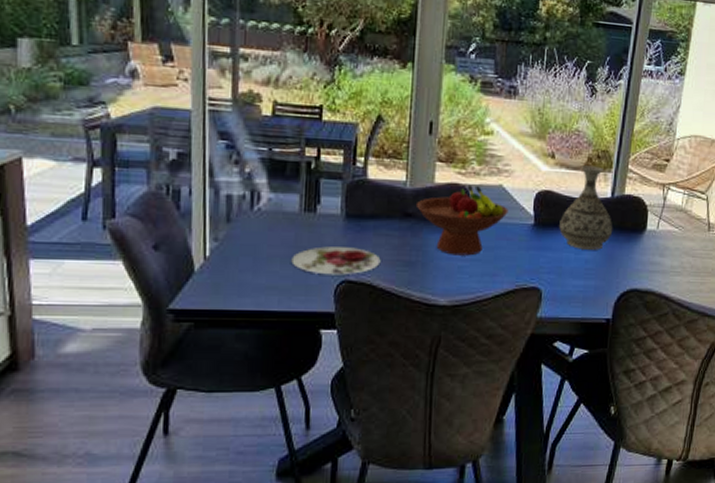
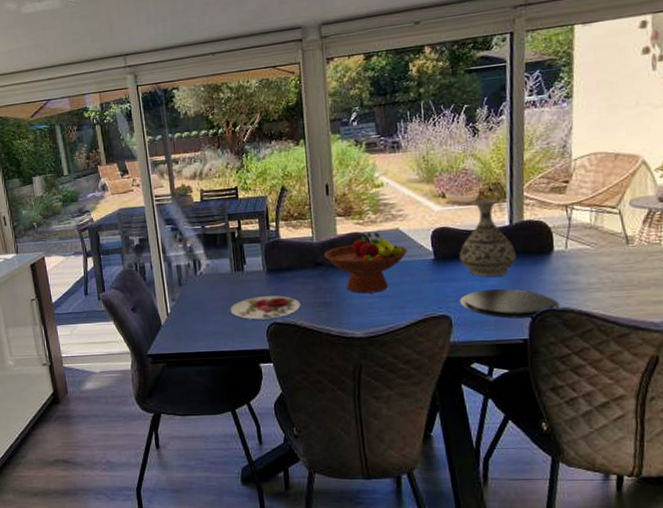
plate: none [552,264,644,297] -> present [459,289,560,319]

